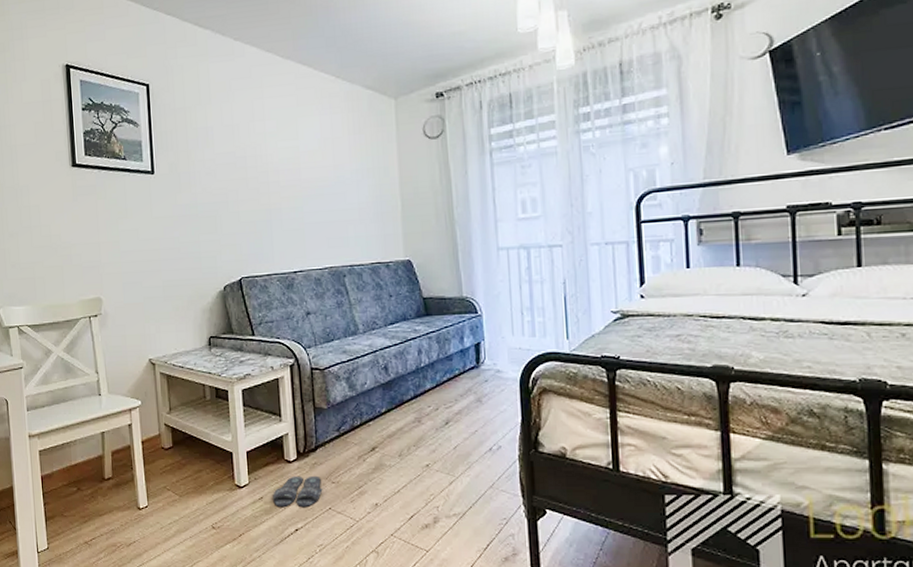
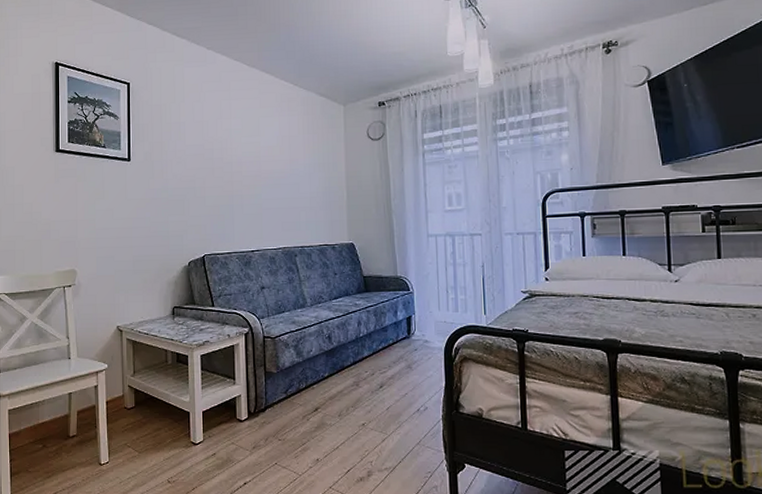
slippers: present [273,475,323,508] -> none [225,433,270,463]

